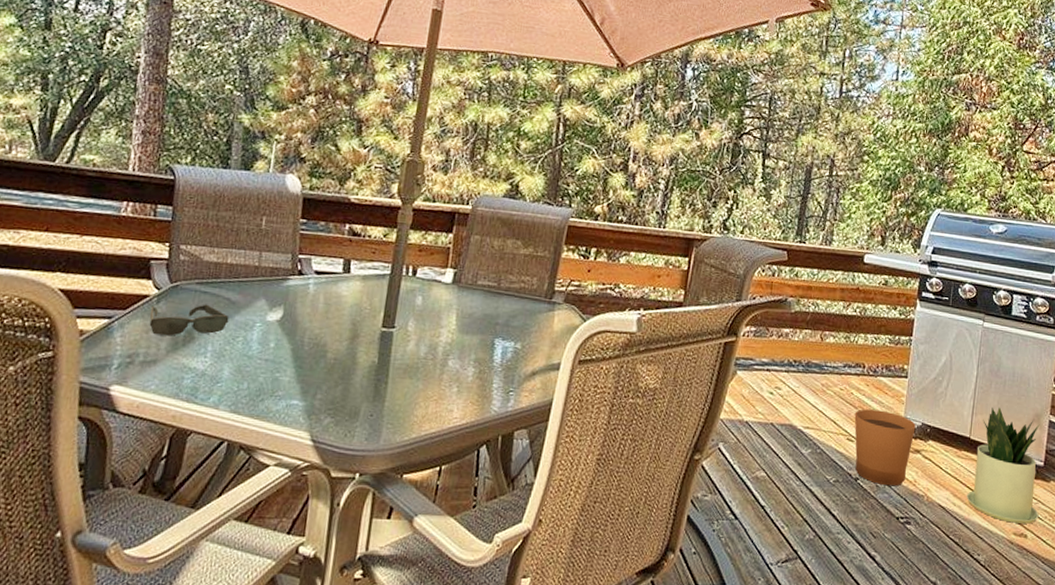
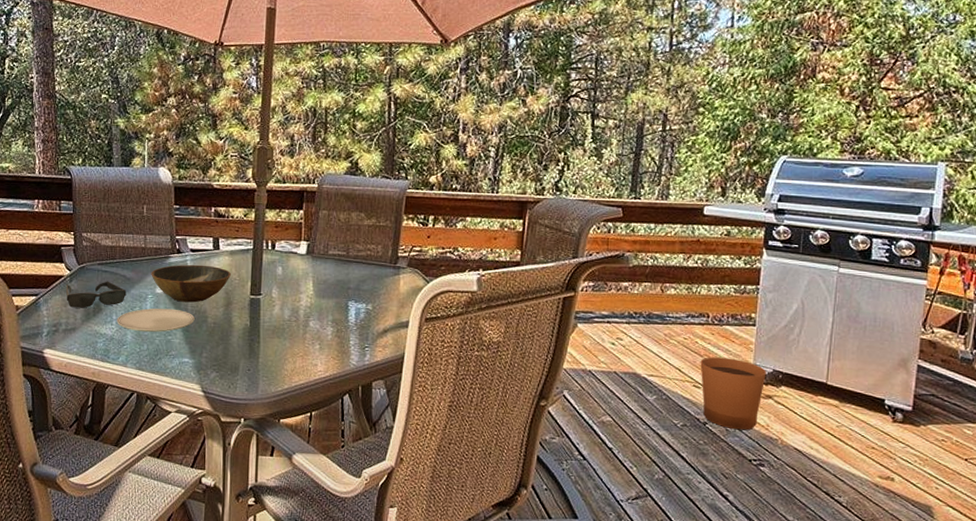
plate: none [212,338,312,368] -> present [117,308,195,333]
bowl: none [262,288,361,334] -> present [151,264,231,303]
planter: present [967,407,1040,524] -> none [825,353,908,468]

